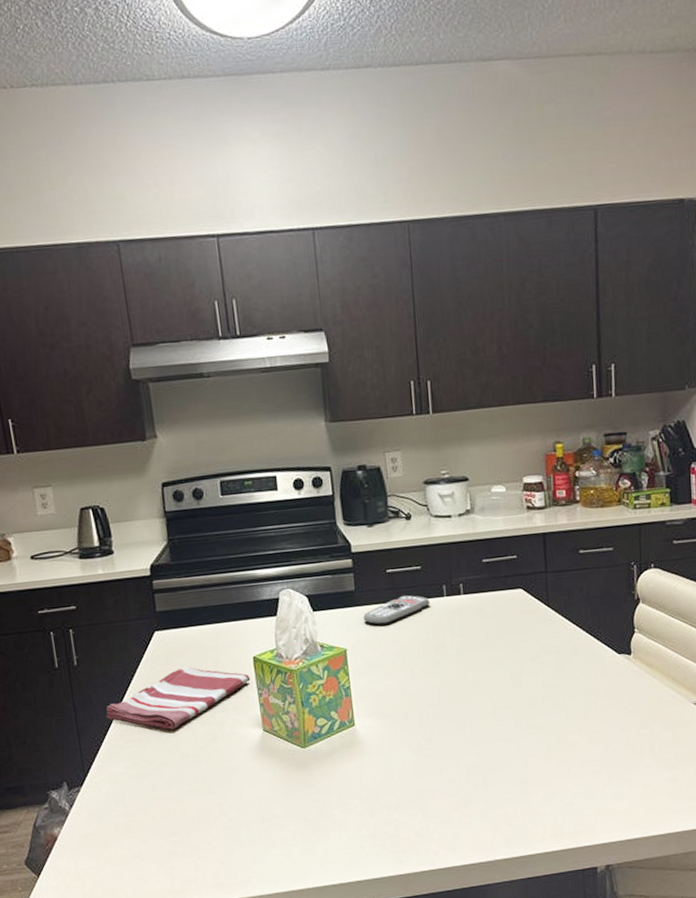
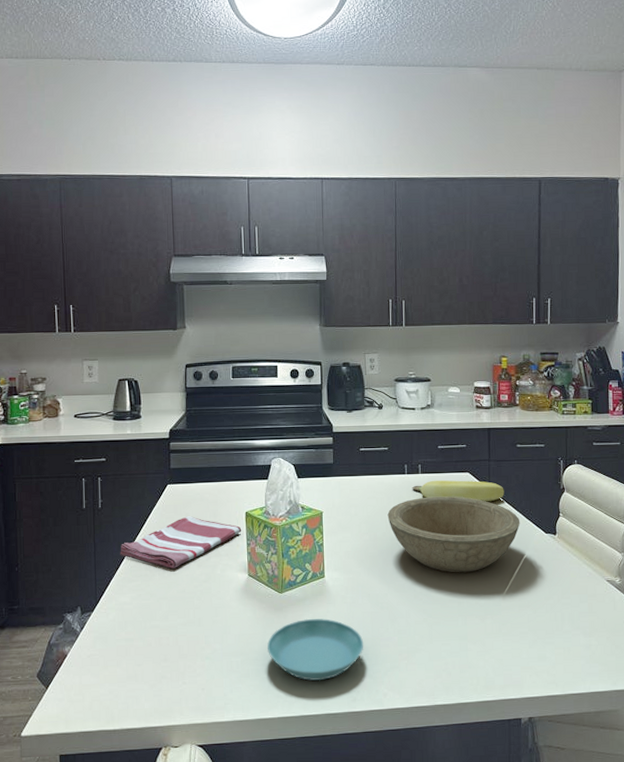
saucer: none [293,773,408,844] -> present [267,618,364,681]
remote control: present [363,595,431,626] -> none [338,470,394,494]
bowl: none [425,618,587,709] -> present [387,496,520,573]
banana: none [453,597,566,623] -> present [412,480,504,502]

